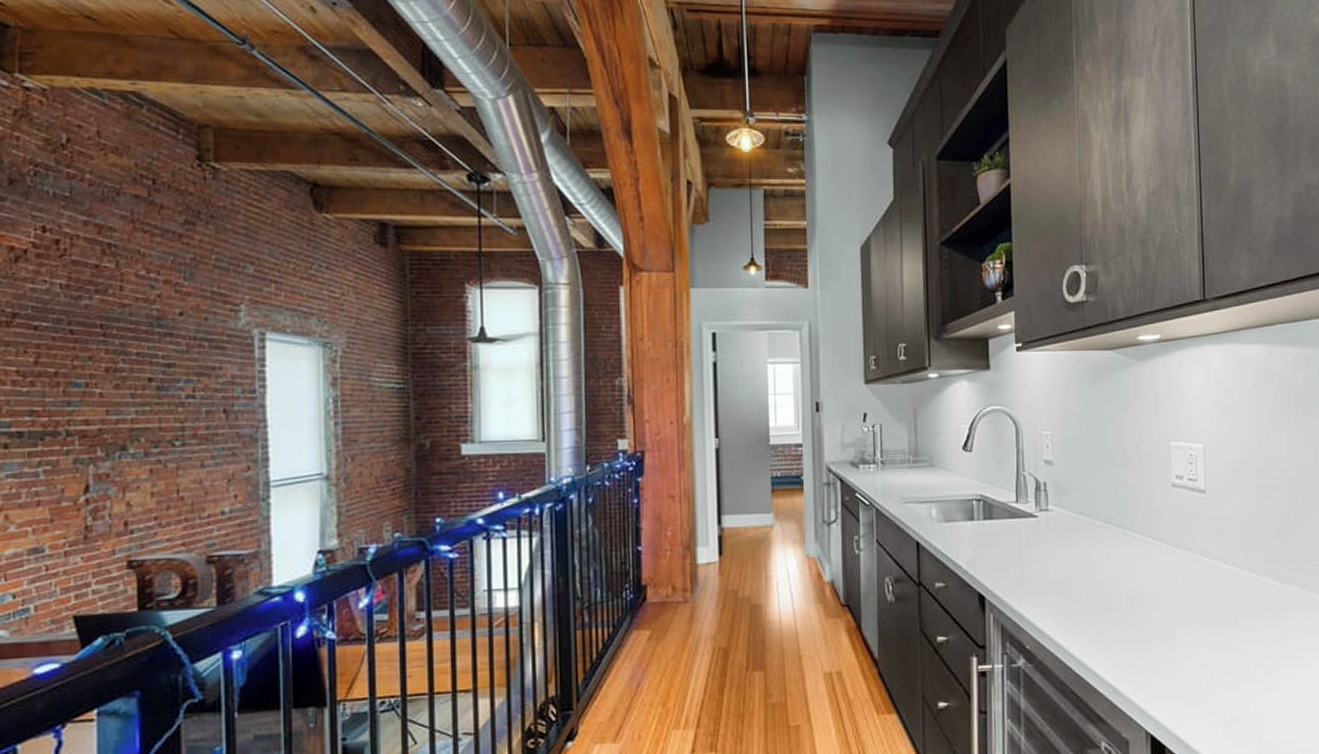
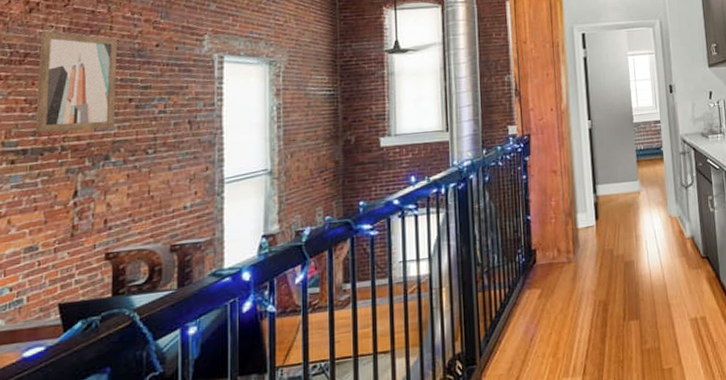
wall art: none [30,285,132,413] -> present [35,30,118,133]

